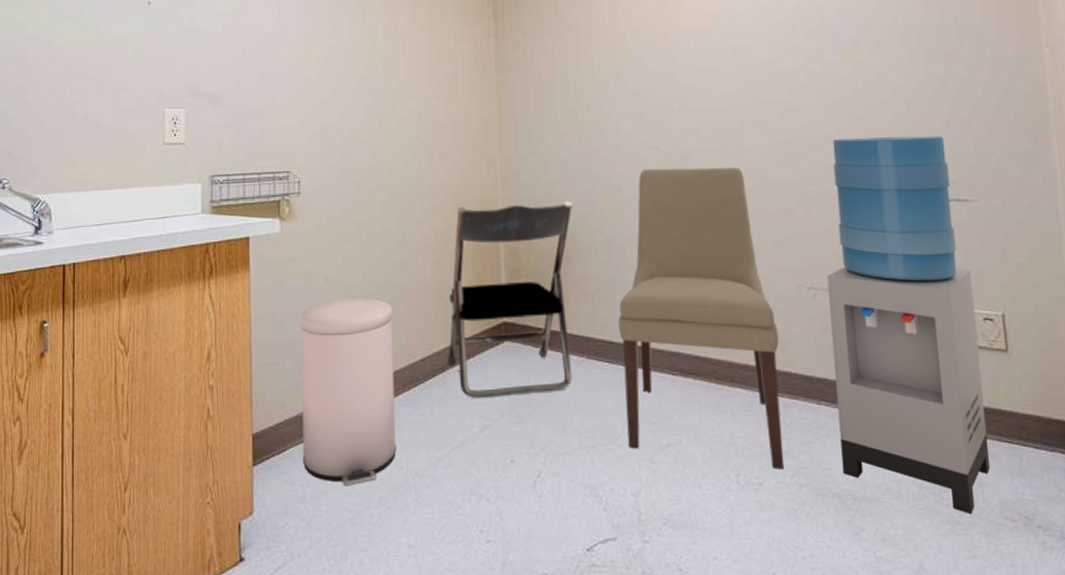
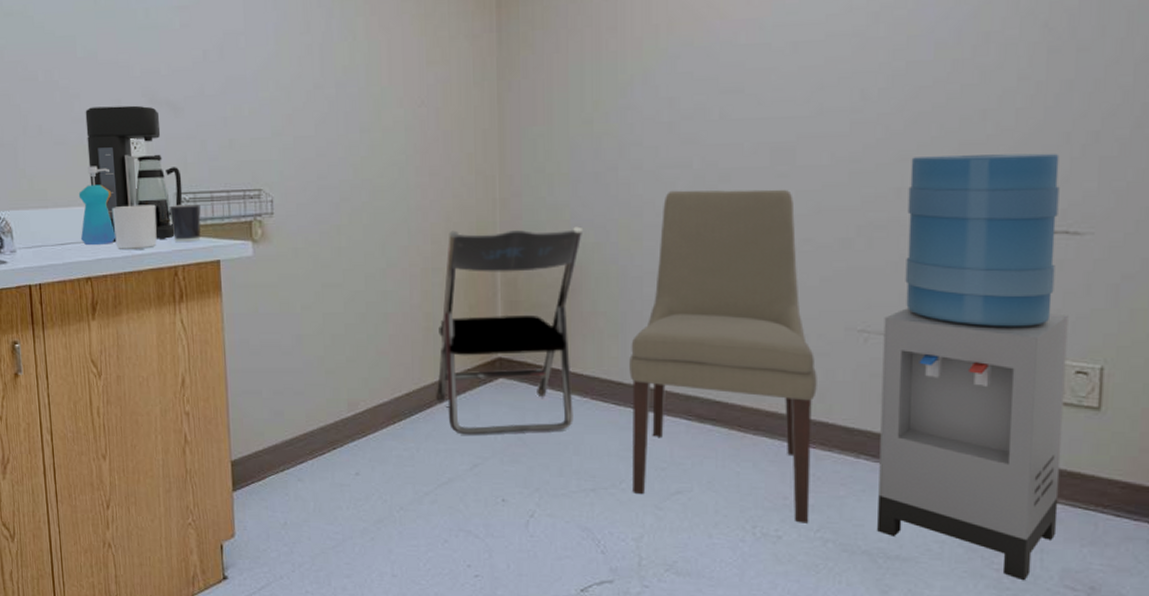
soap dispenser: none [117,151,152,226] -> present [78,166,116,246]
coffee maker: none [130,97,217,222] -> present [85,105,183,243]
mug: none [149,186,192,230] -> present [112,204,157,251]
mug: none [204,186,233,222] -> present [169,204,201,243]
pedal bin: present [299,298,396,486] -> none [276,327,380,516]

